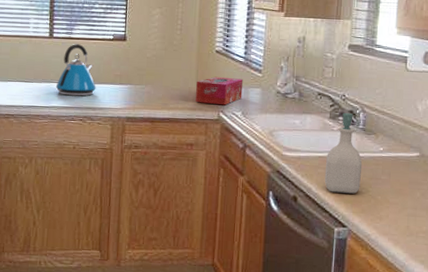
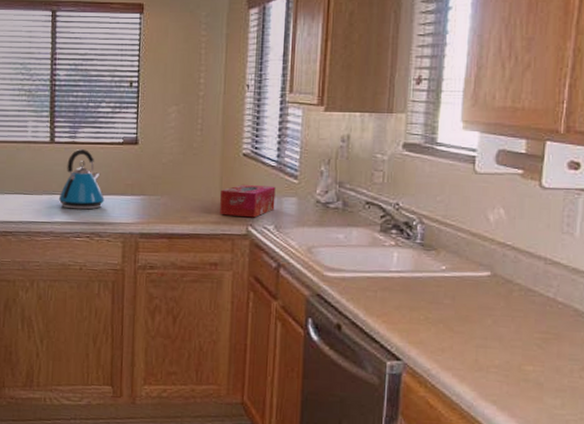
soap bottle: present [324,113,363,194] -> none [374,225,421,321]

